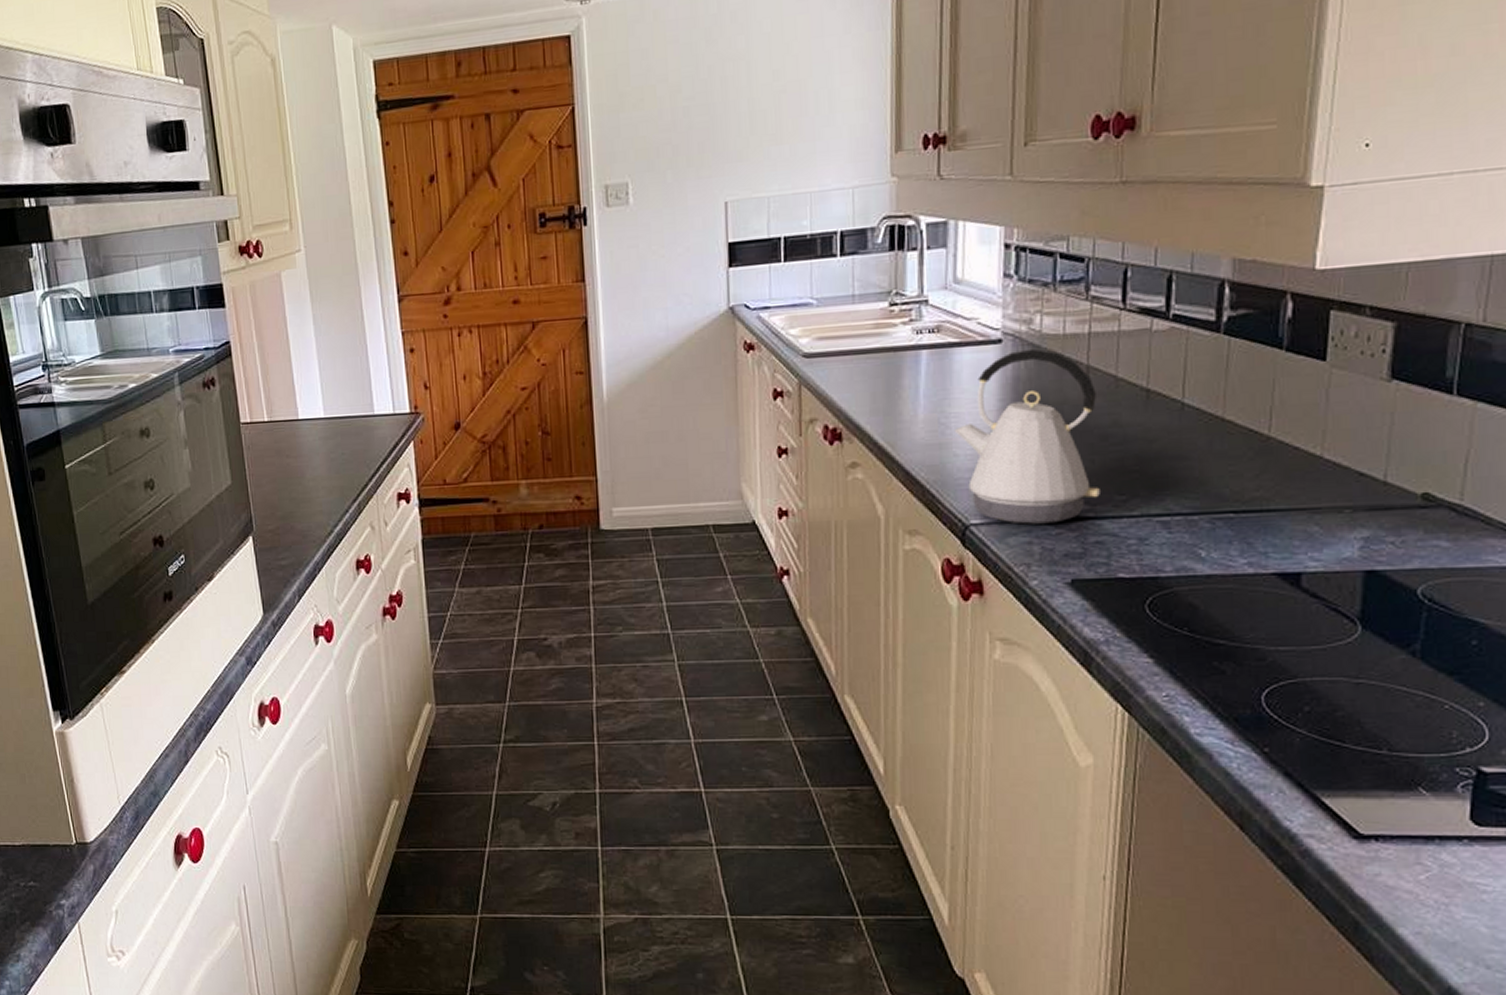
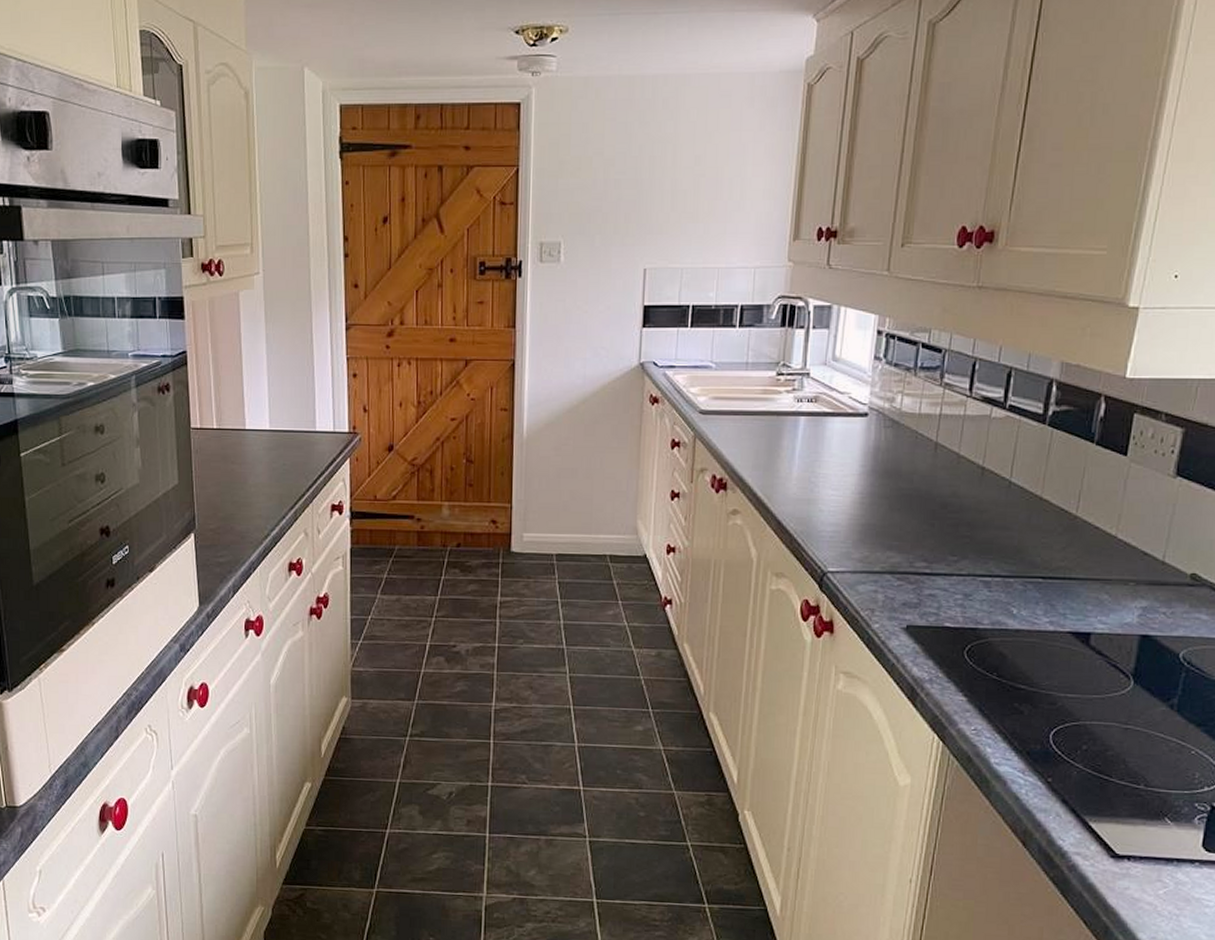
kettle: present [954,348,1102,525] -> none [821,423,941,576]

